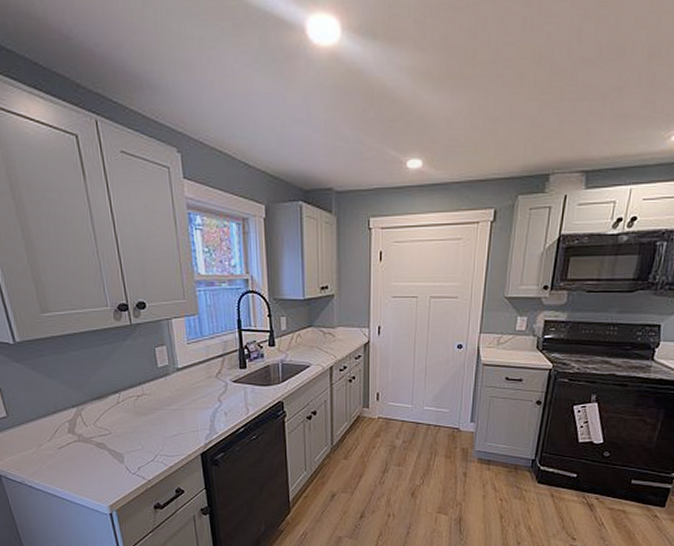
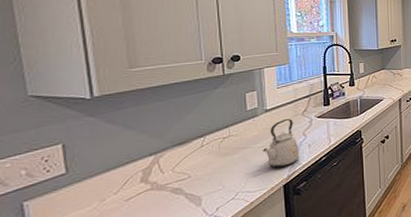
kettle: none [177,381,216,435] -> present [263,119,300,168]

